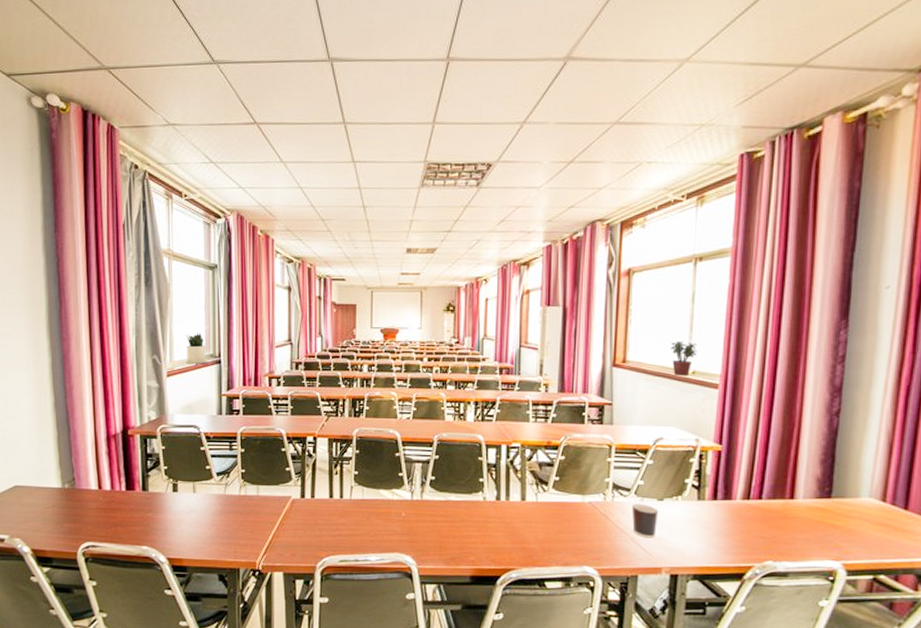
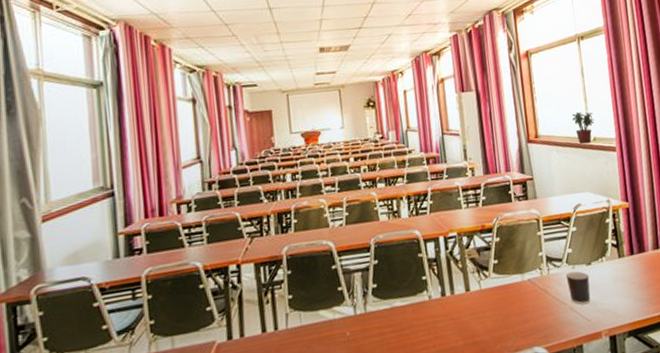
planter: present [186,333,207,365] -> none [66,163,97,204]

